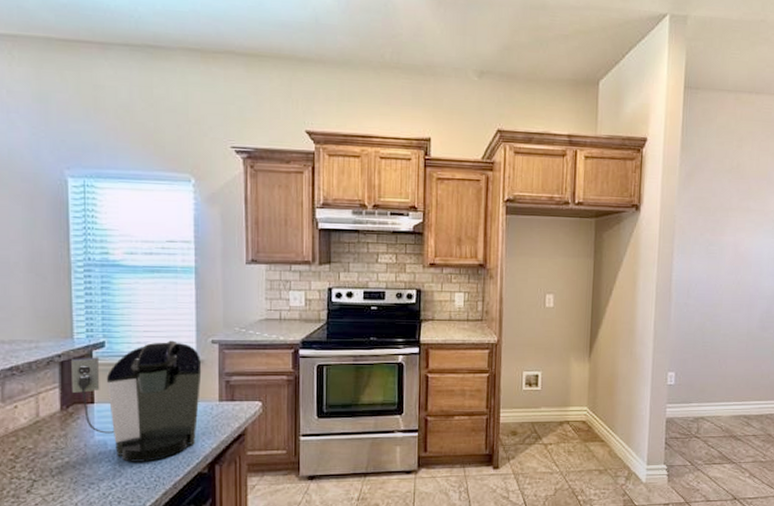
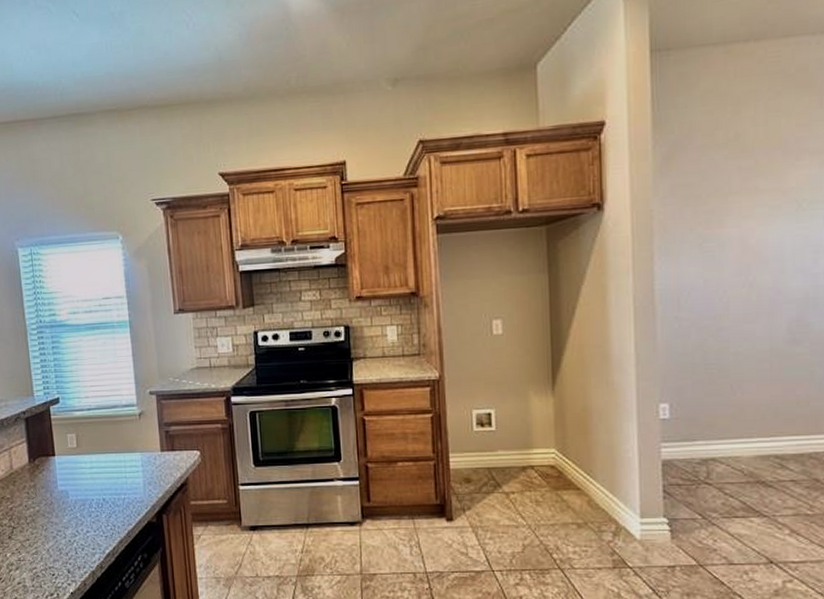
coffee maker: present [72,340,202,462] -> none [34,393,144,511]

